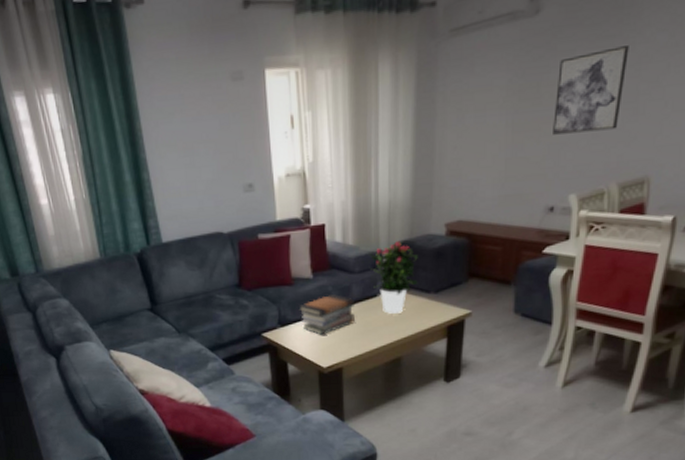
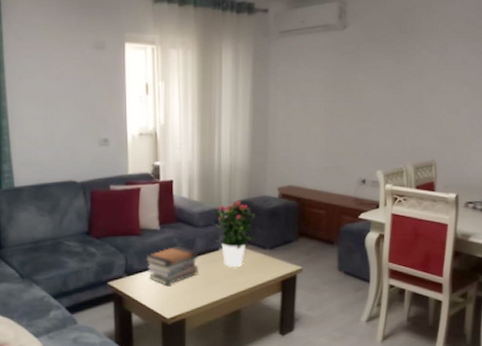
wall art: present [553,46,629,135] -> none [361,60,413,122]

